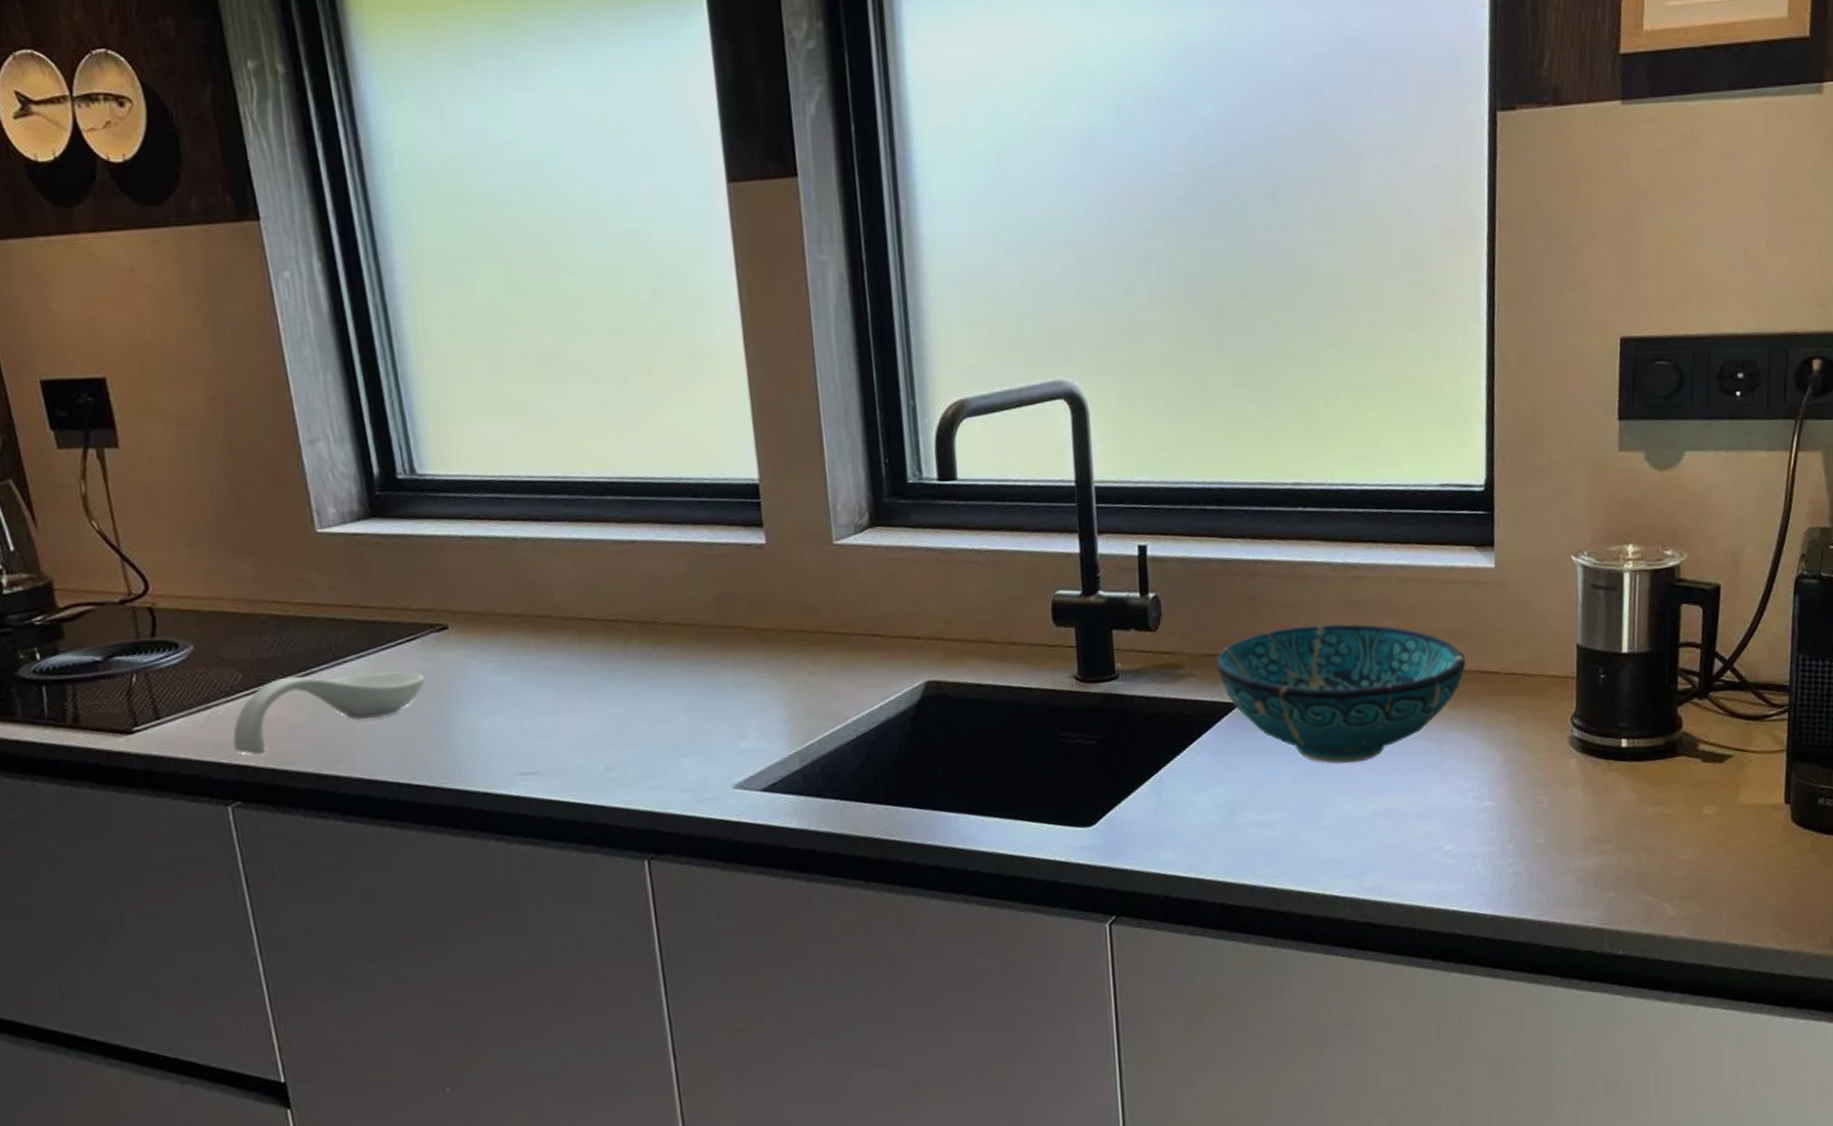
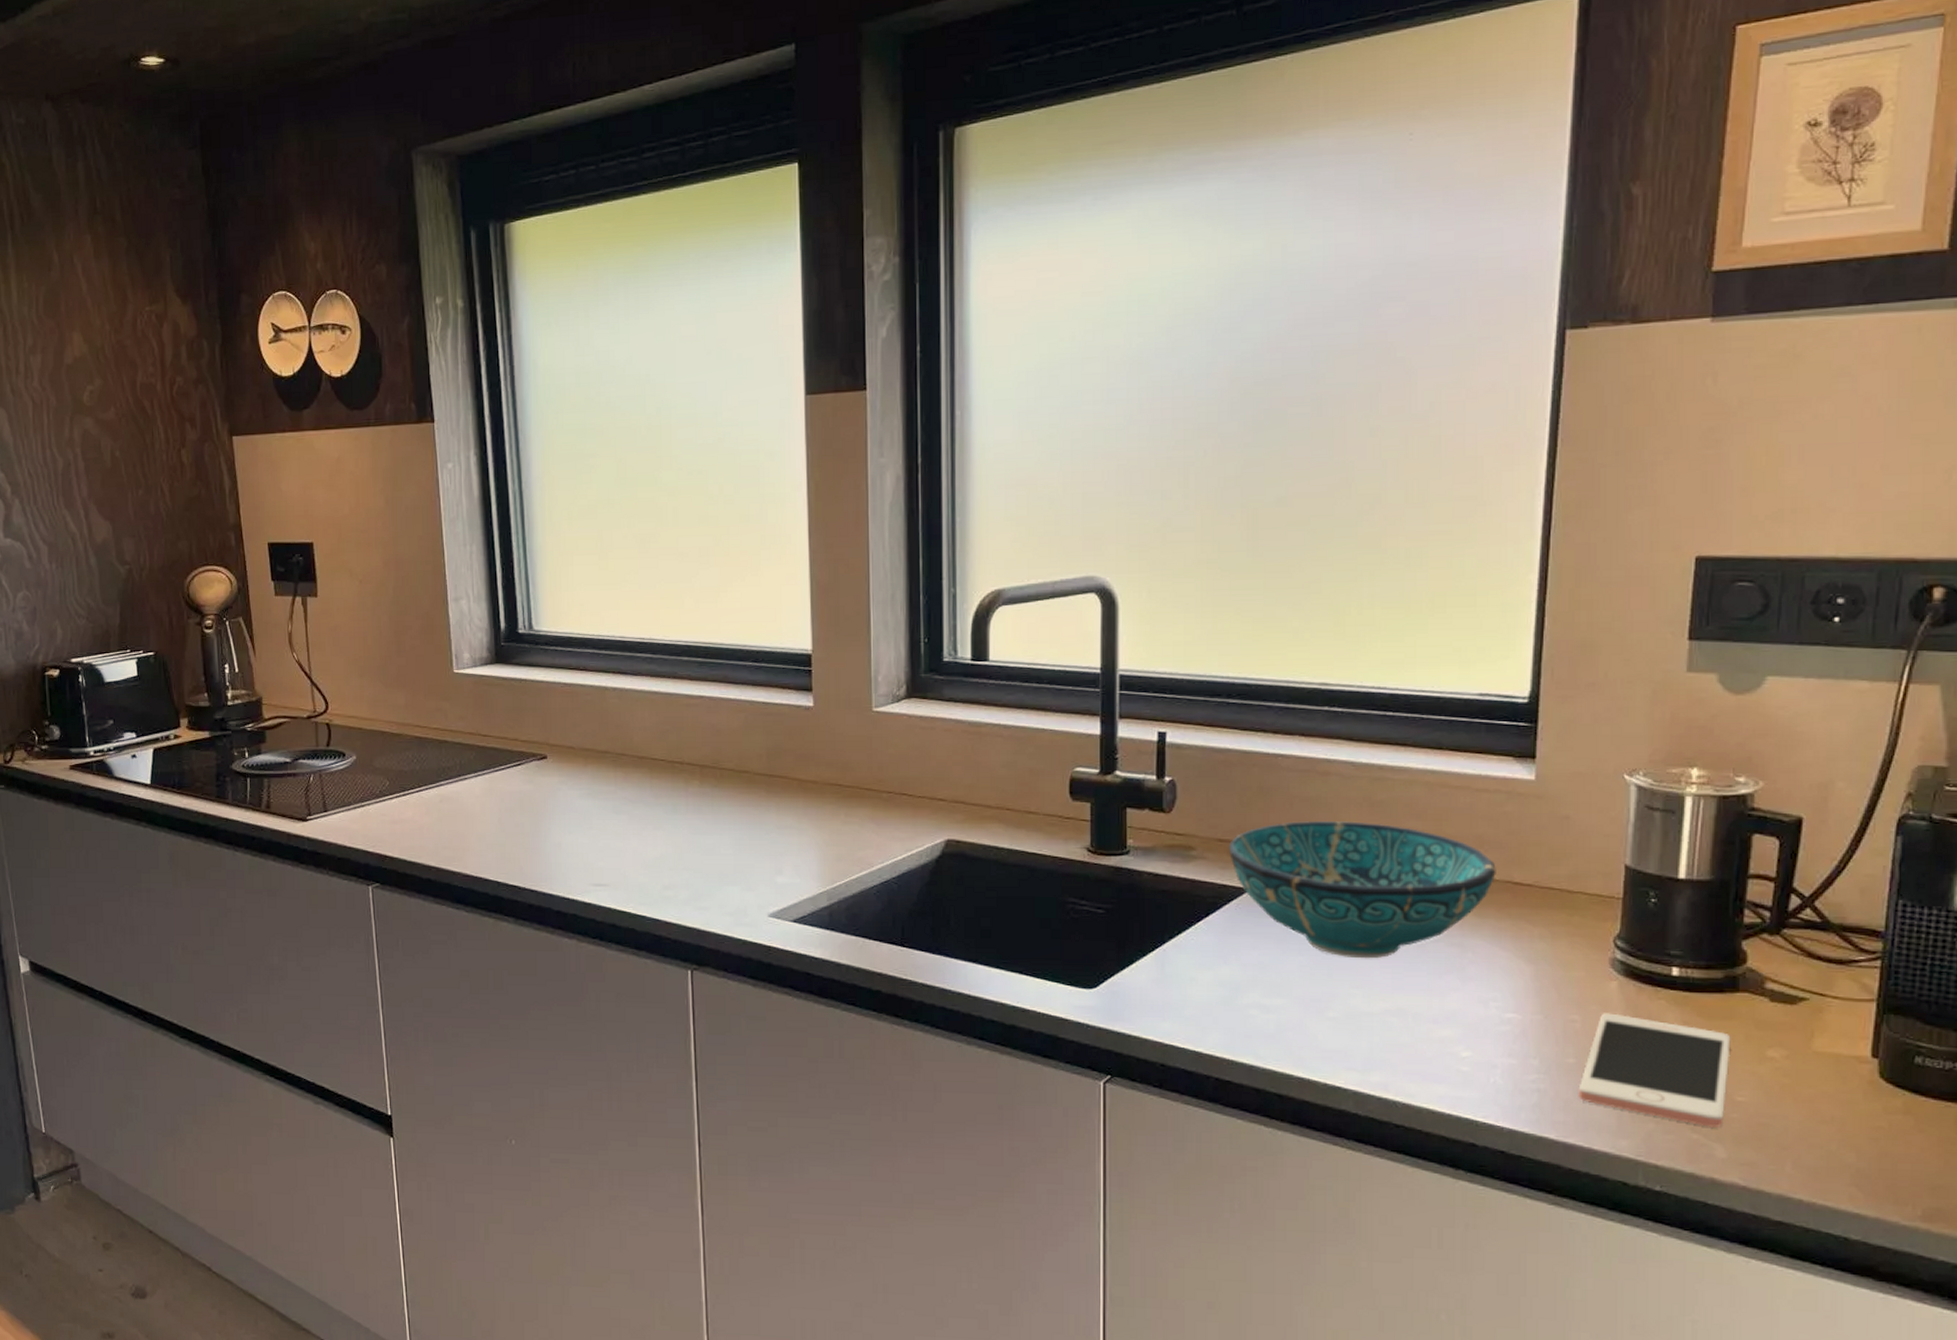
spoon rest: present [232,671,425,755] -> none [377,787,525,848]
cell phone: none [1549,790,1673,888] -> present [1578,1013,1731,1128]

